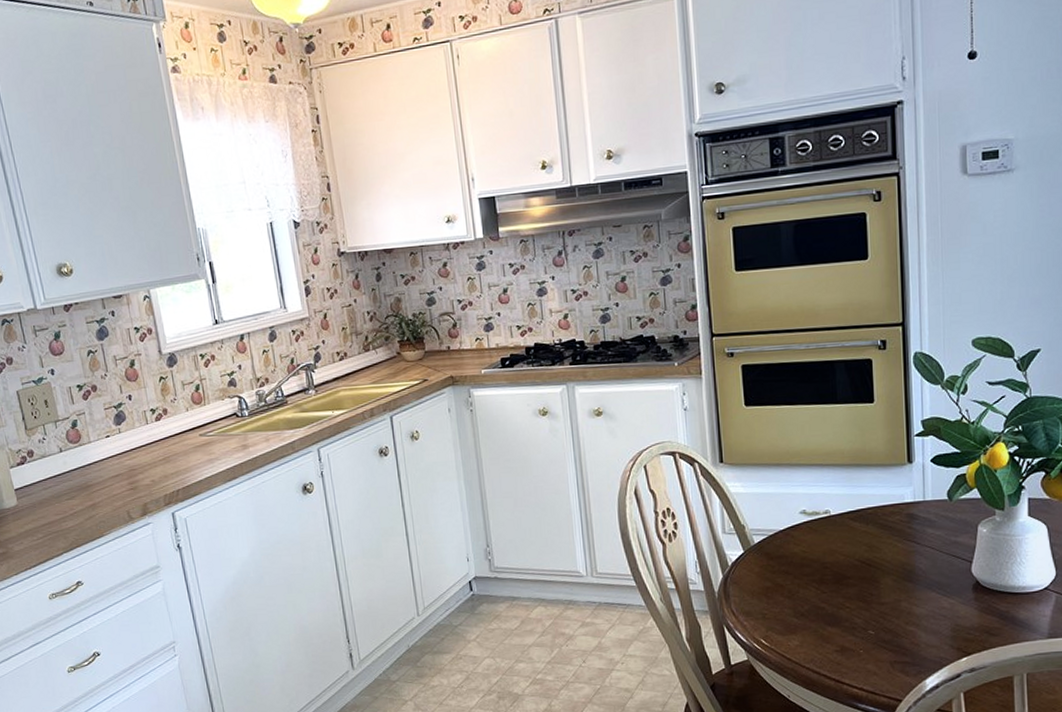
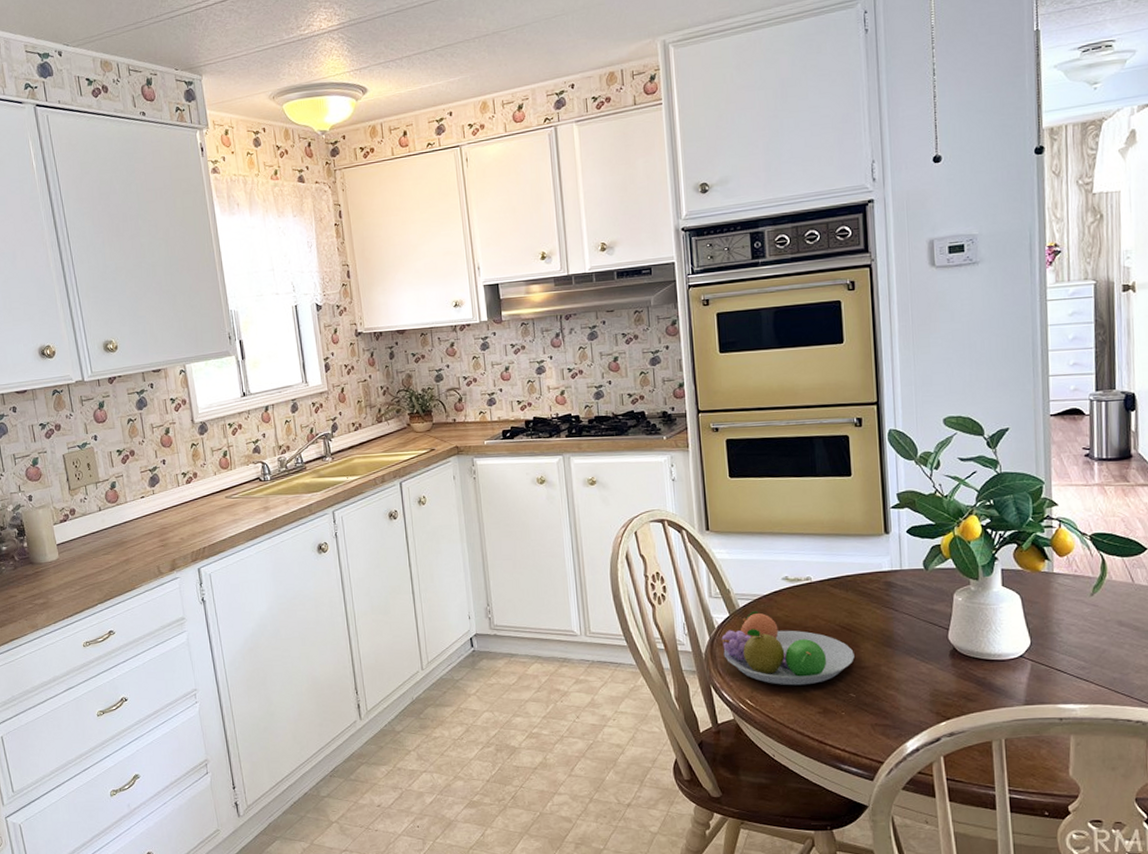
fruit bowl: none [735,547,874,624] -> present [721,611,854,686]

